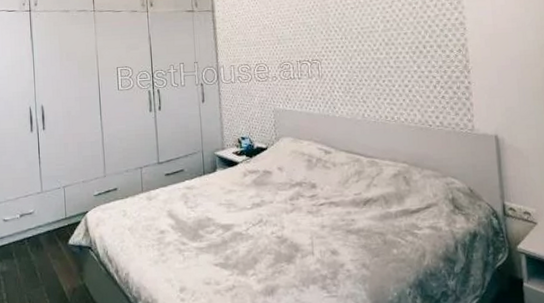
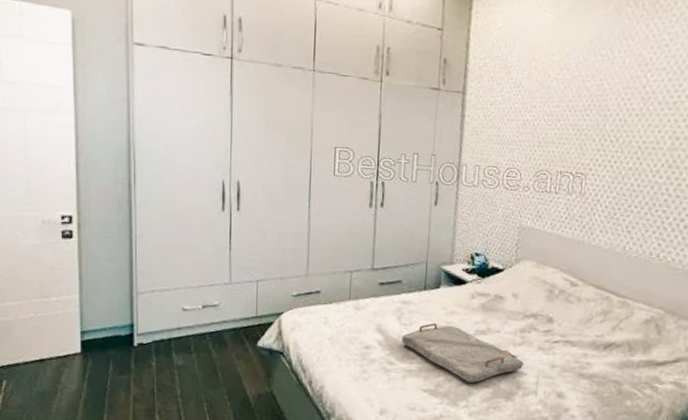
serving tray: none [190,202,298,252] -> present [401,322,524,383]

